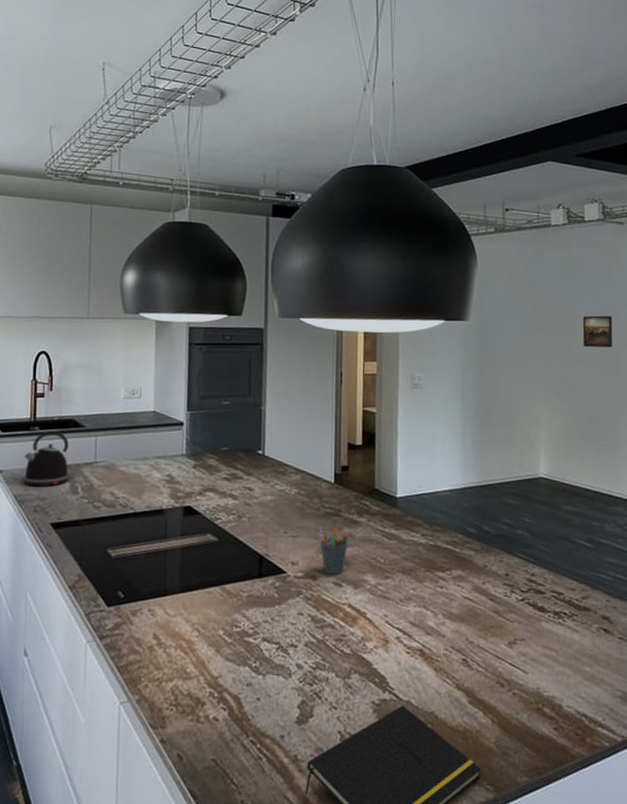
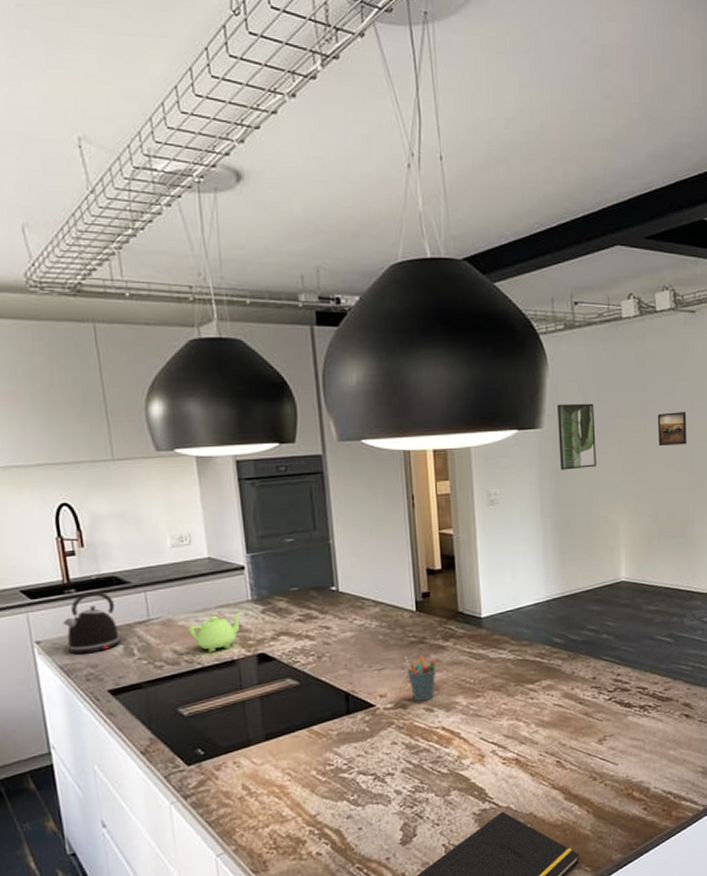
teapot: none [127,465,176,499] -> present [188,612,242,652]
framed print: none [483,299,520,362] -> present [556,403,596,470]

